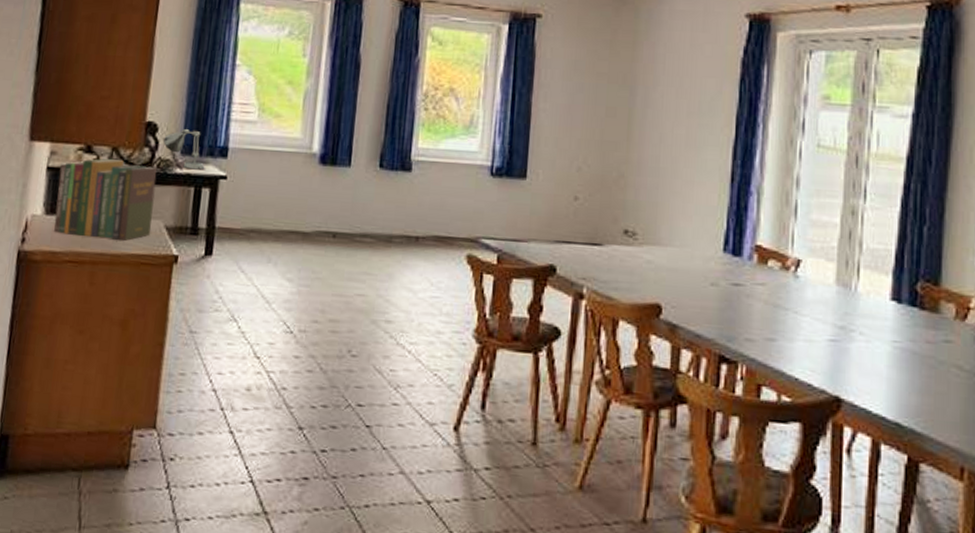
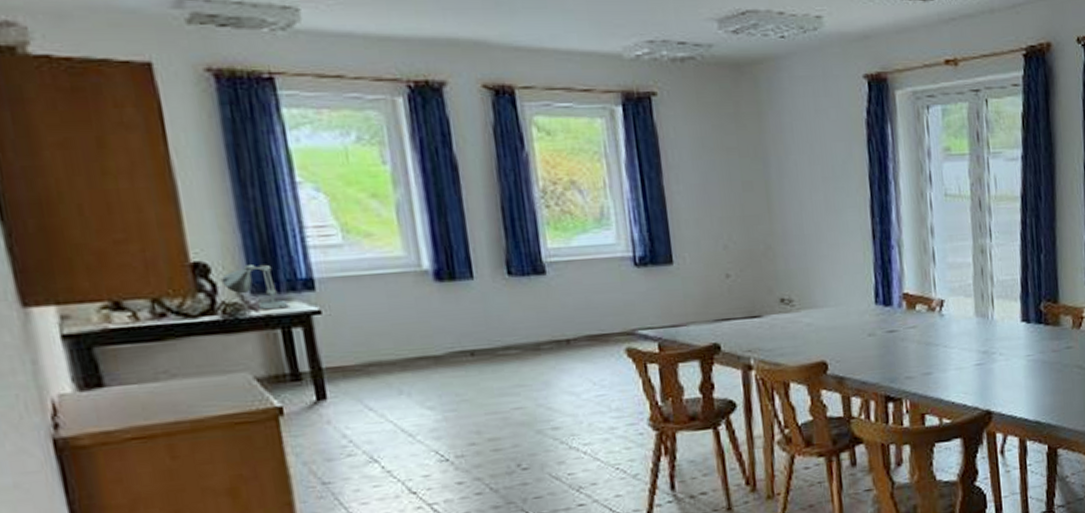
books: present [54,158,157,241] -> none [81,311,238,410]

